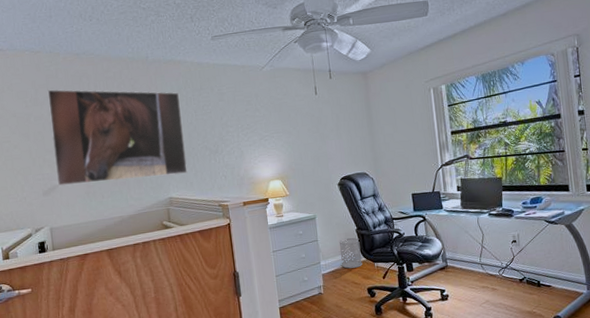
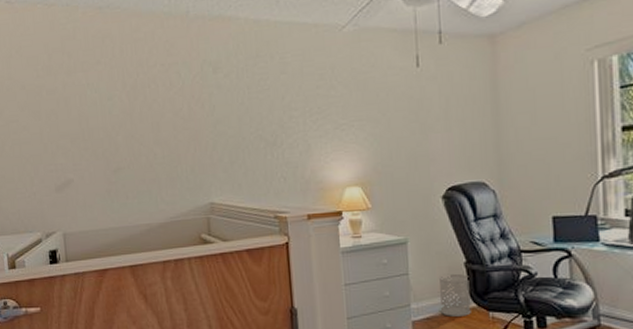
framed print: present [47,89,188,186] -> none [62,54,236,181]

